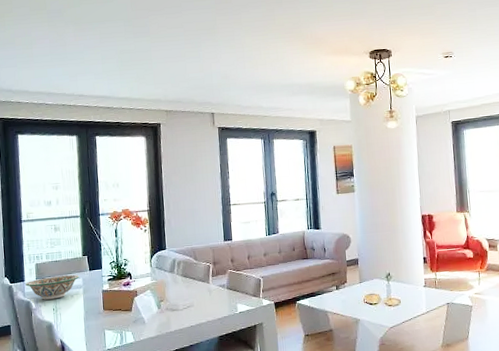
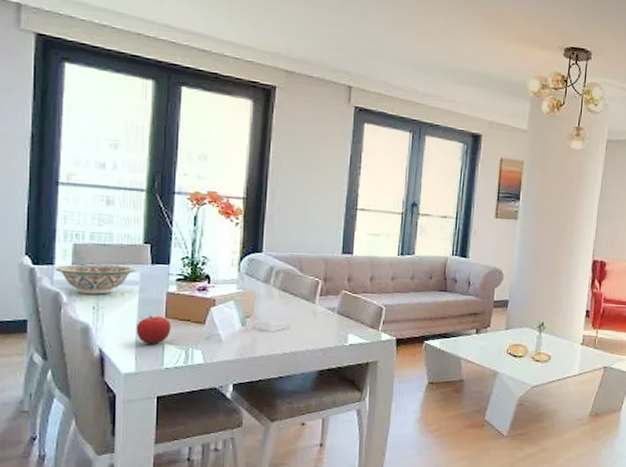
fruit: none [84,309,108,332] -> present [136,315,171,344]

